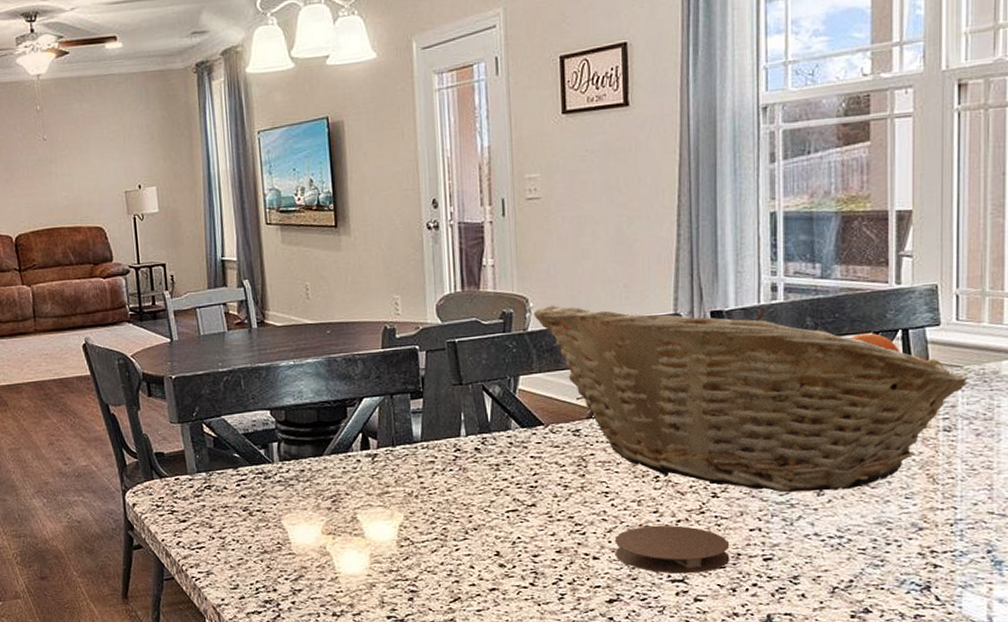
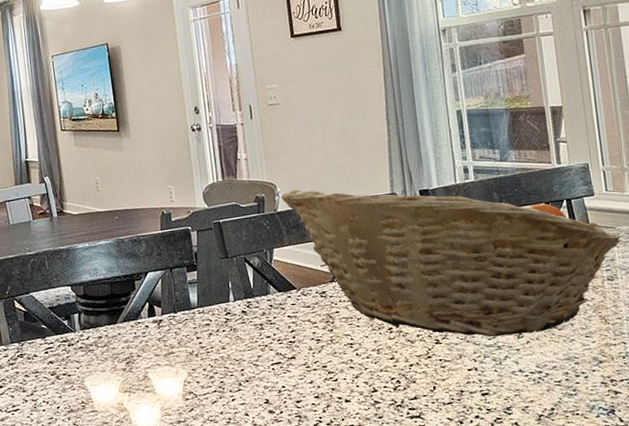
coaster: present [614,525,730,574] -> none [361,369,456,411]

